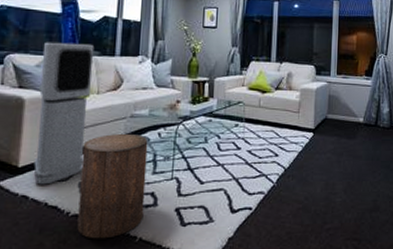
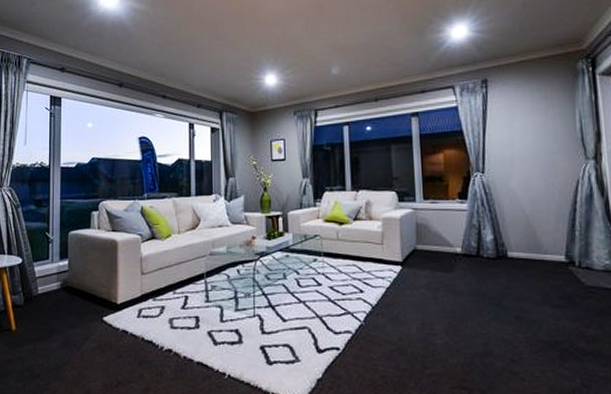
air purifier: present [34,42,95,185] -> none [129,186,173,321]
stool: present [77,133,148,239] -> none [170,271,230,374]

